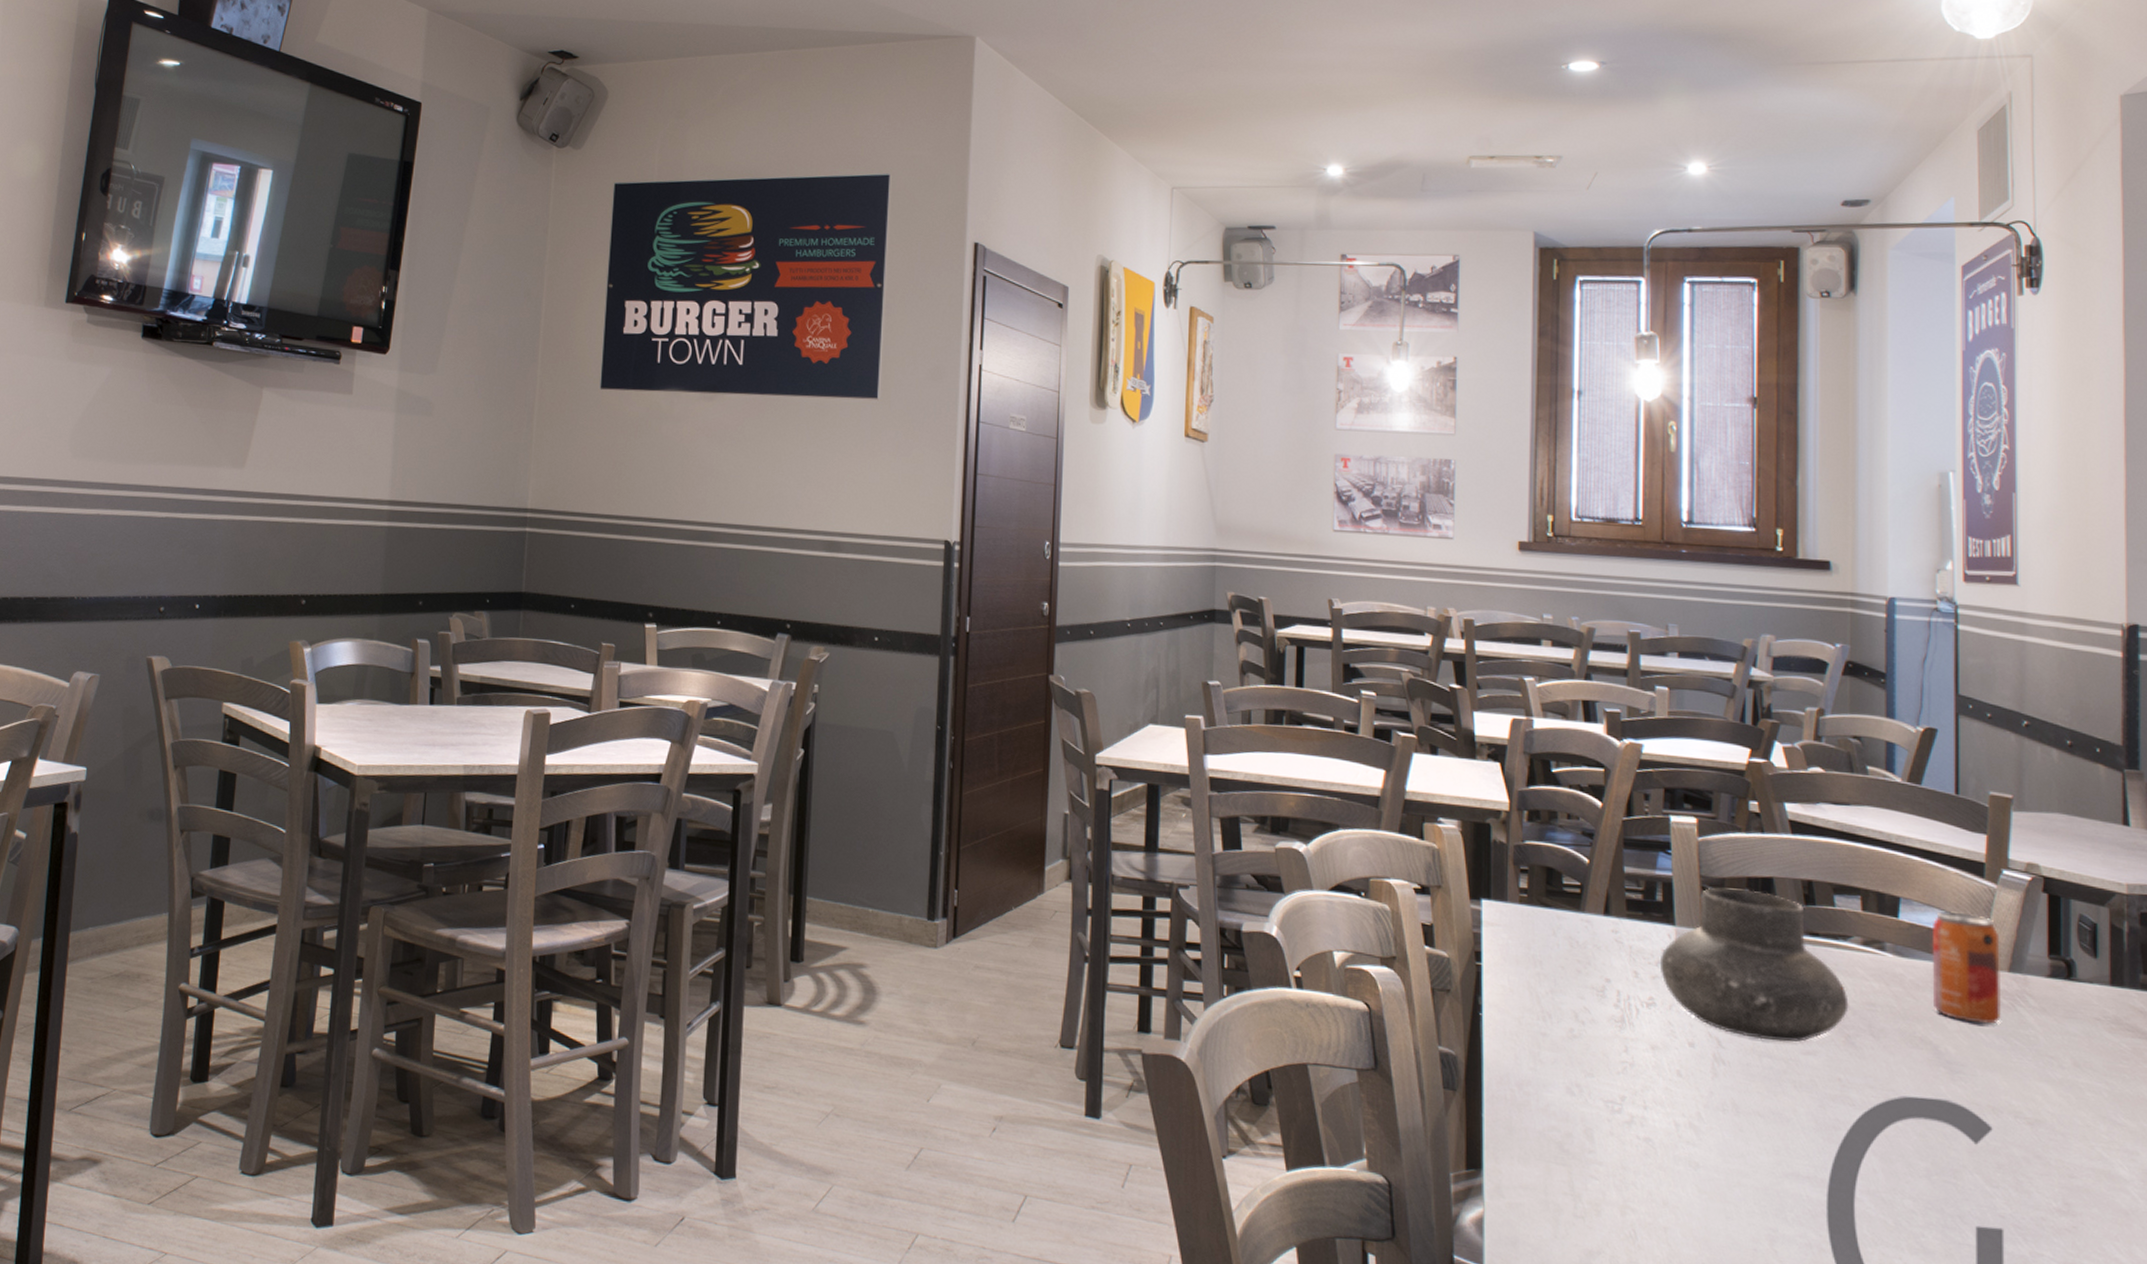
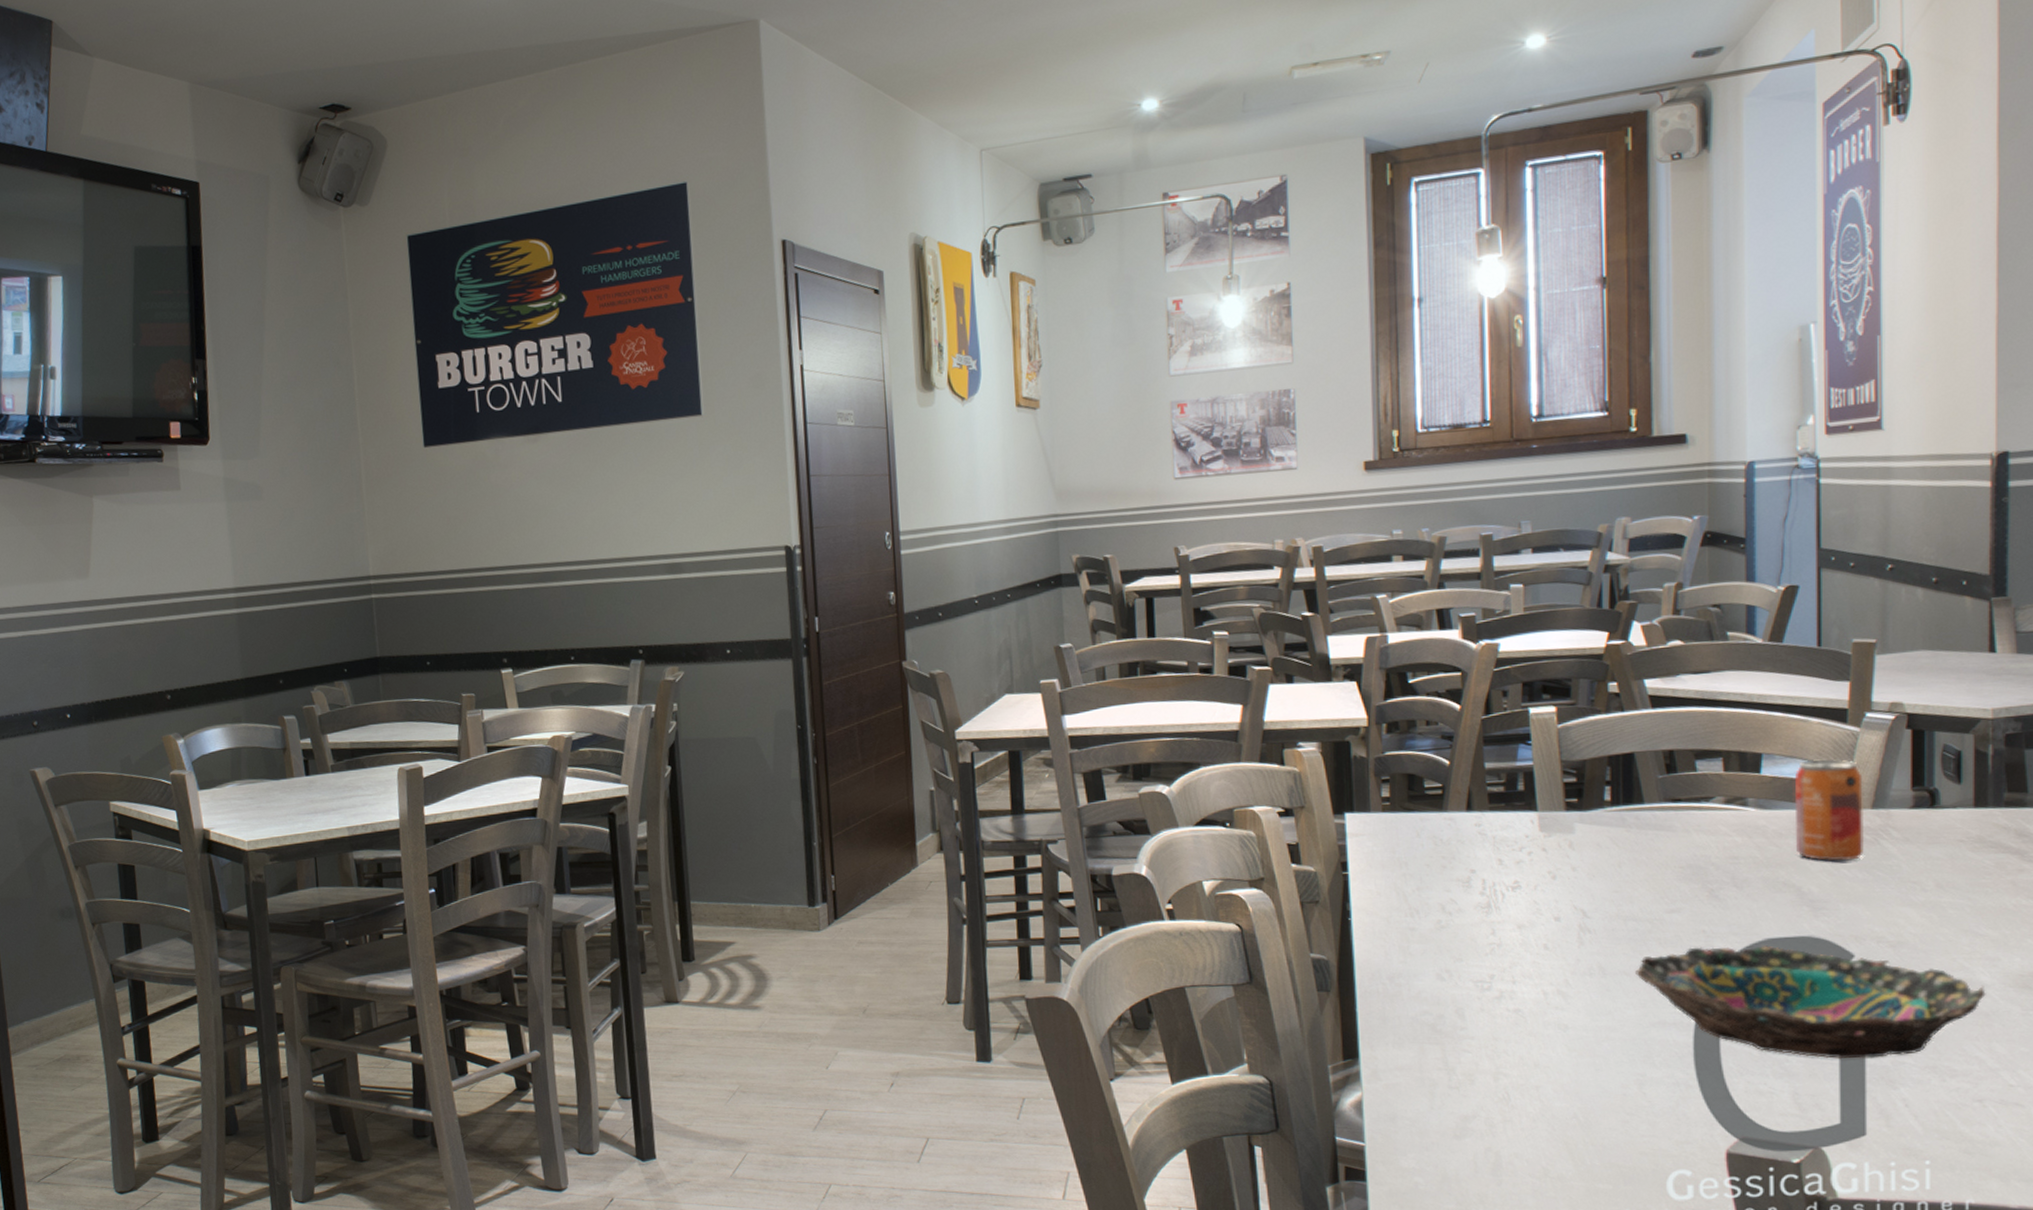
vase: present [1659,887,1849,1042] -> none [1523,767,1712,906]
bowl: none [1769,1095,2125,1247] -> present [1635,945,1986,1060]

